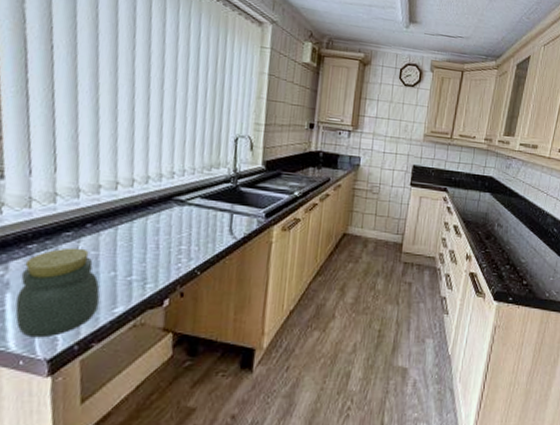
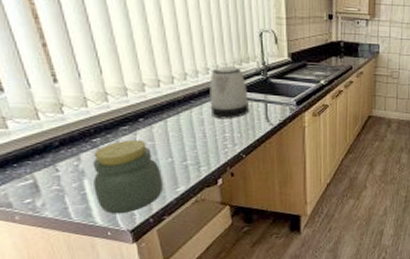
kettle: none [169,171,214,230] -> present [209,67,250,119]

